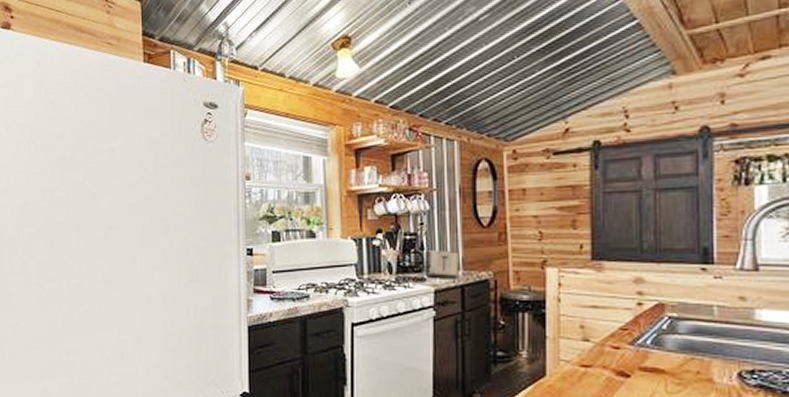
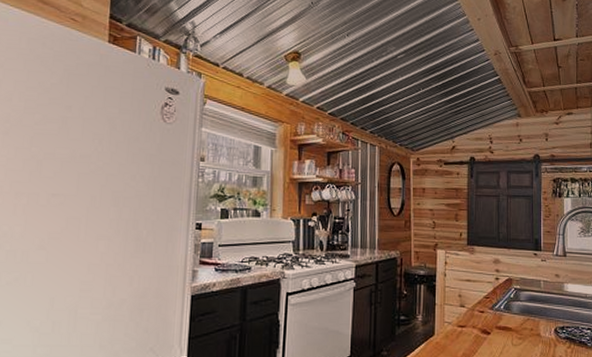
toaster: present [424,250,458,279] -> none [348,232,375,257]

